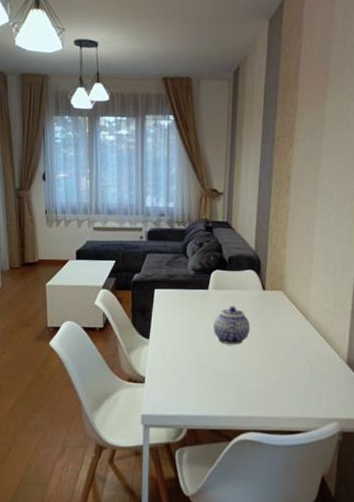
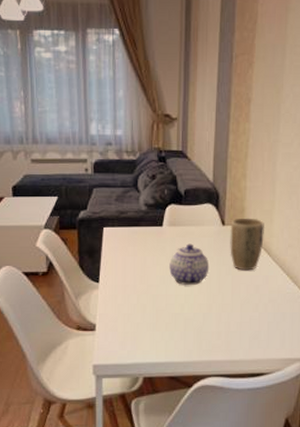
plant pot: none [270,283,302,333] -> present [230,218,264,271]

